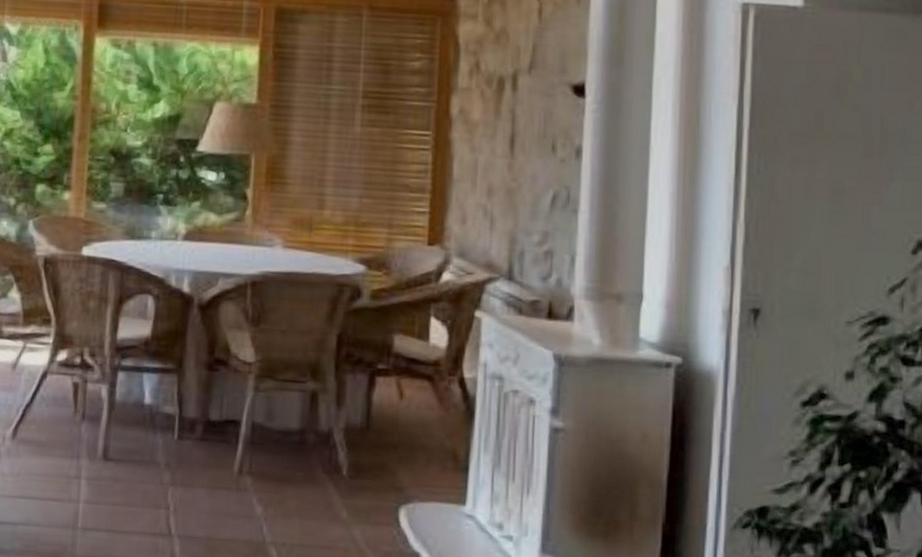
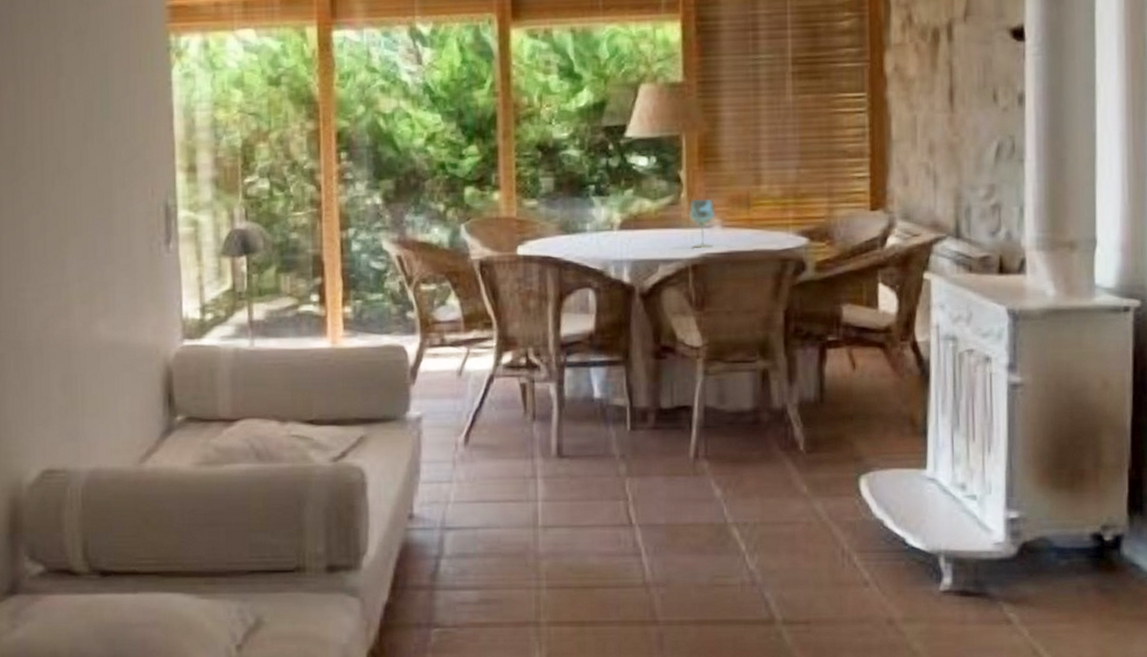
wine glass: none [251,218,279,267] -> present [688,199,716,249]

